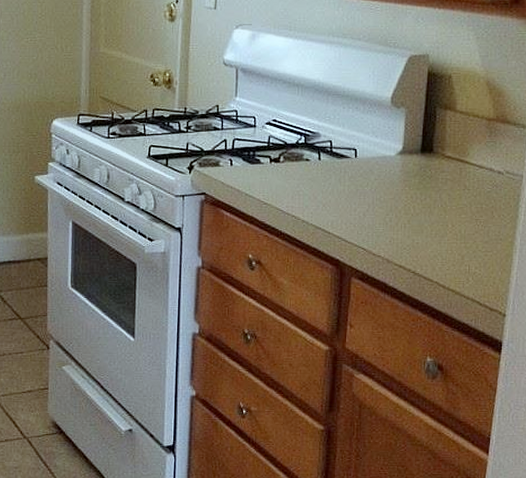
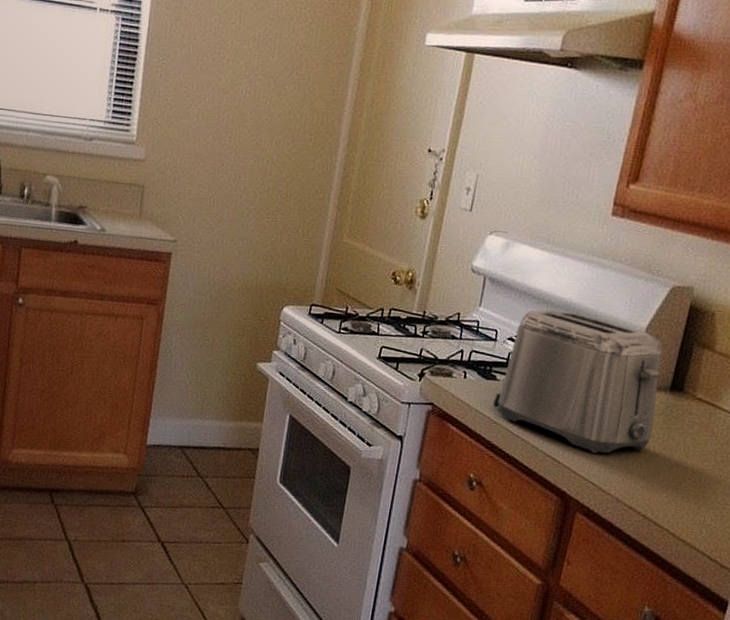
toaster: none [260,91,411,220] -> present [492,309,662,454]

